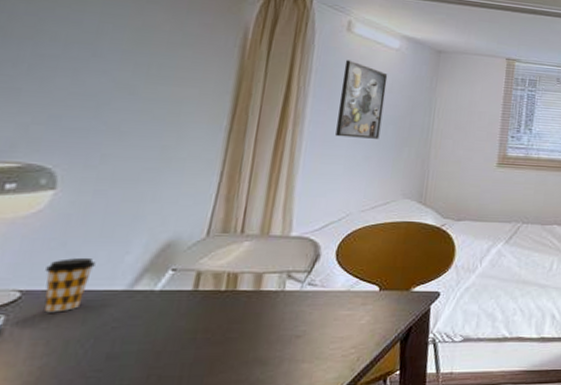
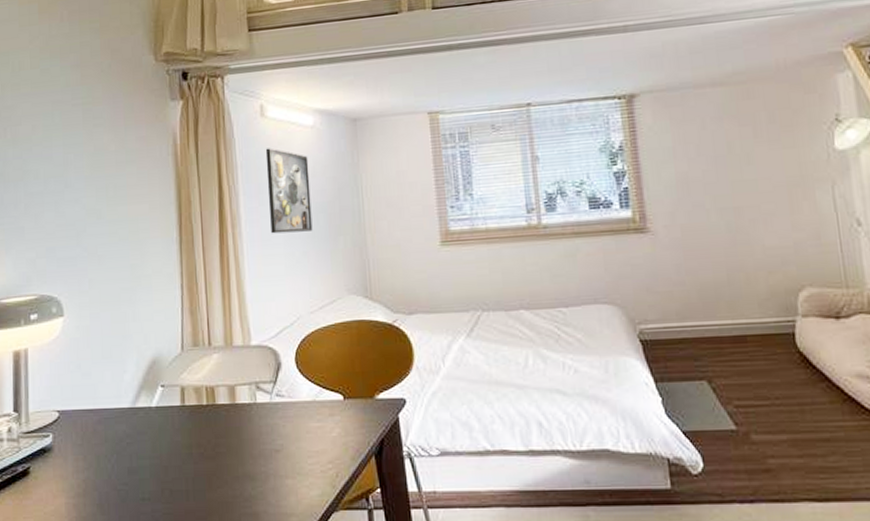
coffee cup: present [44,257,96,313] -> none [71,377,104,430]

